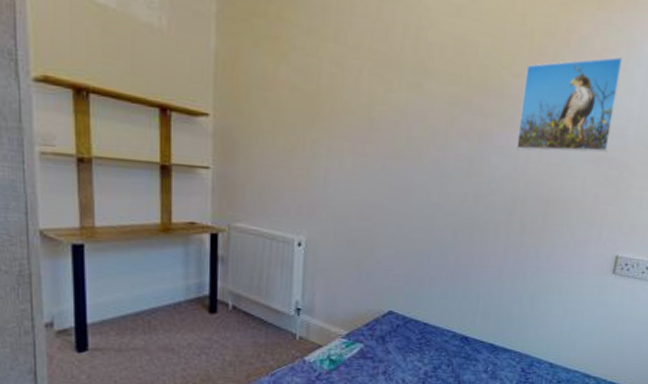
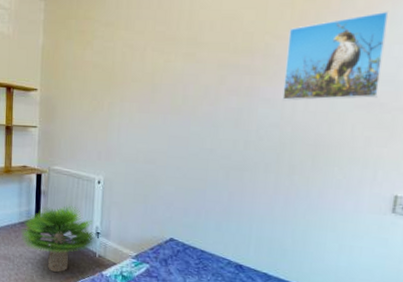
potted plant: none [188,275,296,362] -> present [21,205,96,272]

